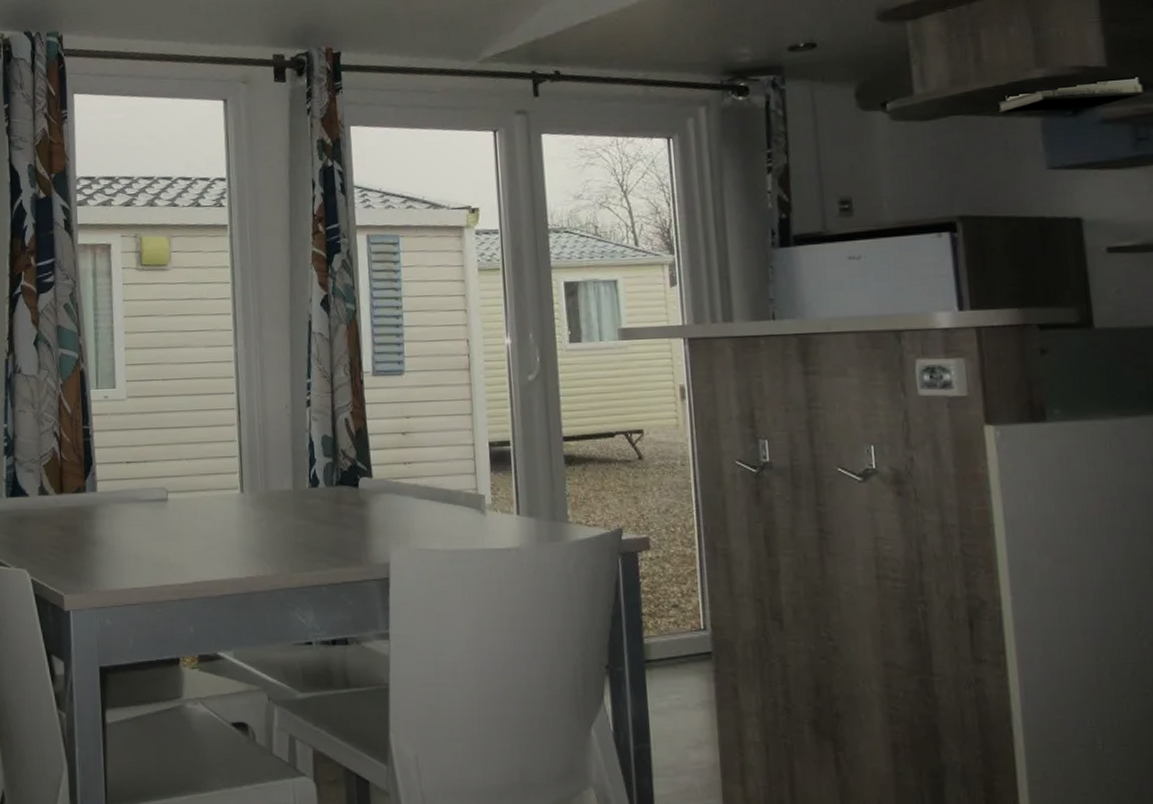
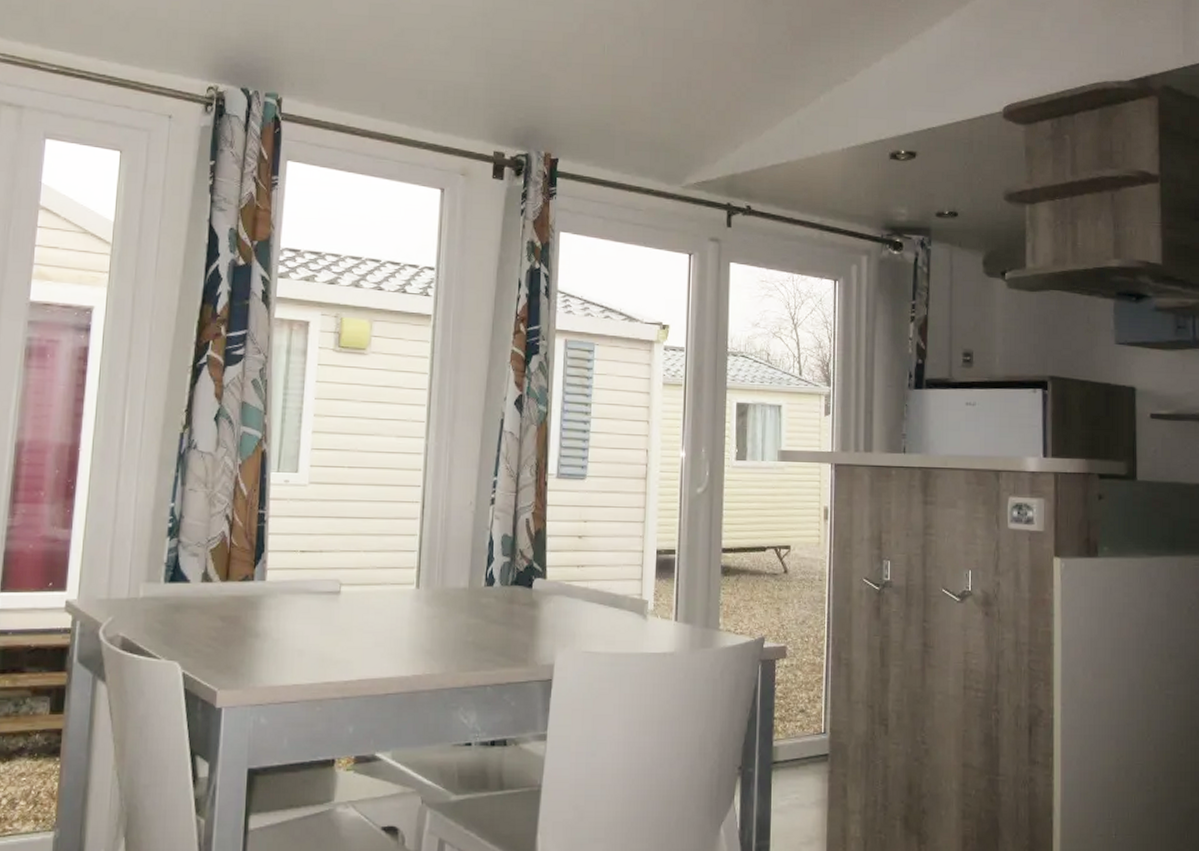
books: present [998,75,1144,113] -> none [1085,275,1185,297]

